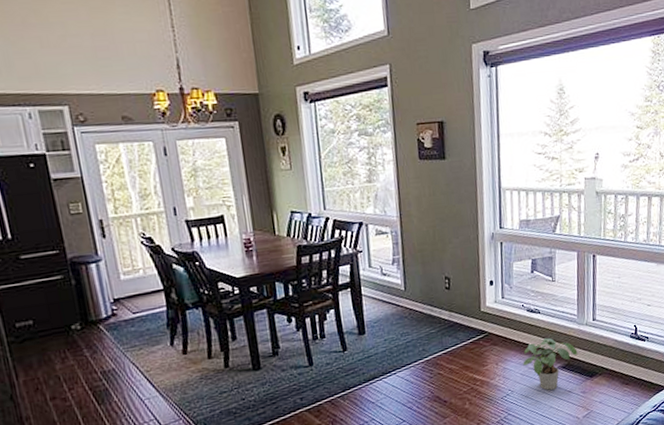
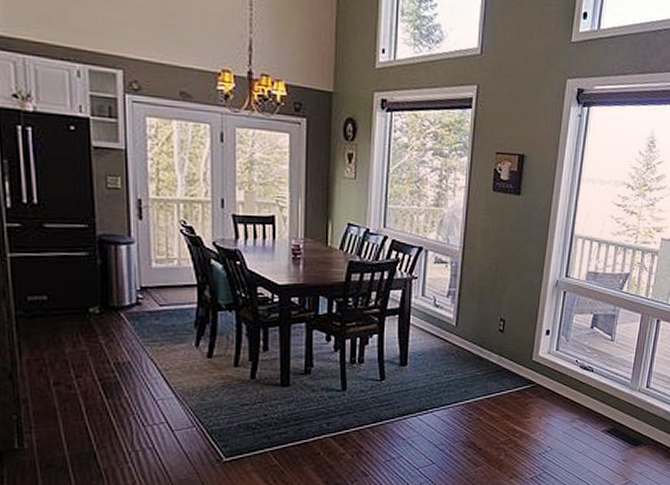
potted plant: present [523,337,578,390] -> none [567,398,626,453]

